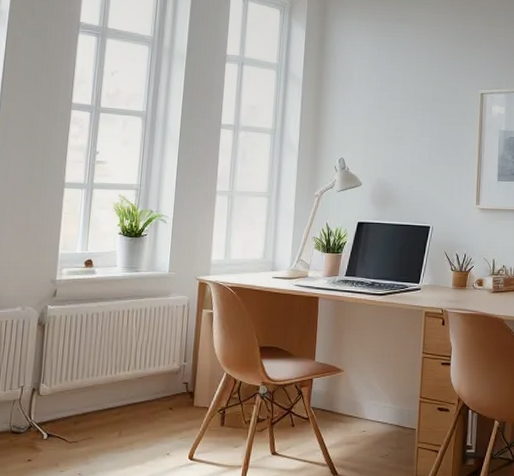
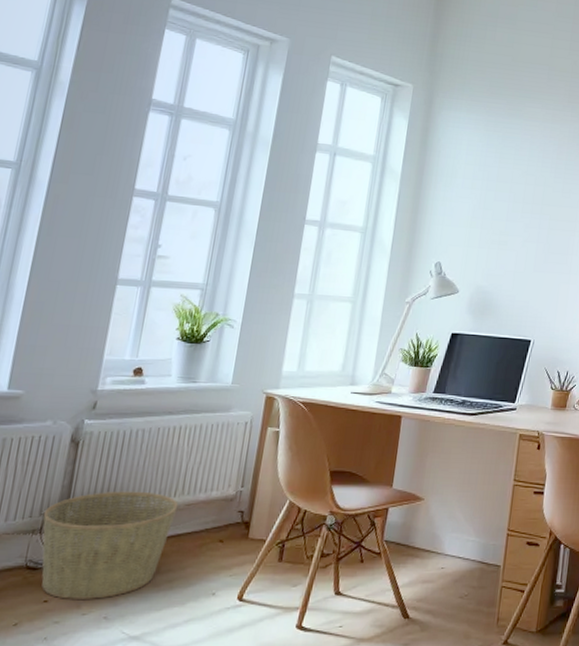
basket: none [21,366,132,458] -> present [41,491,178,599]

